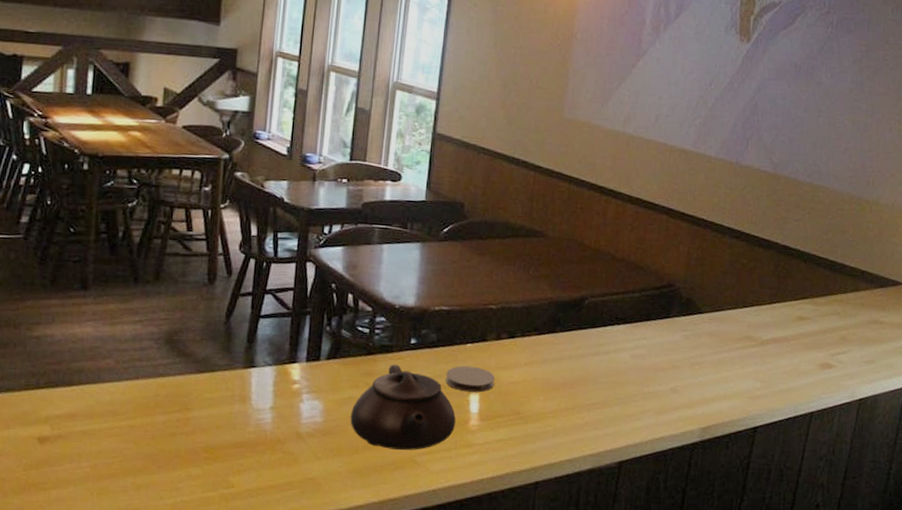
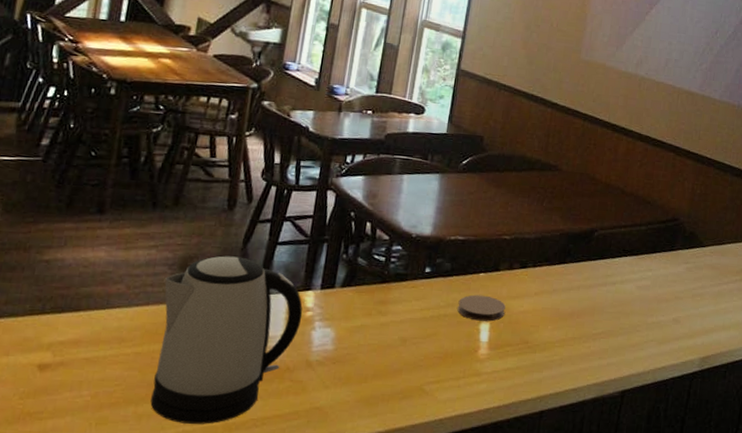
kettle: none [148,329,290,495] -> present [150,255,303,424]
teapot: present [350,364,456,450] -> none [361,292,466,379]

